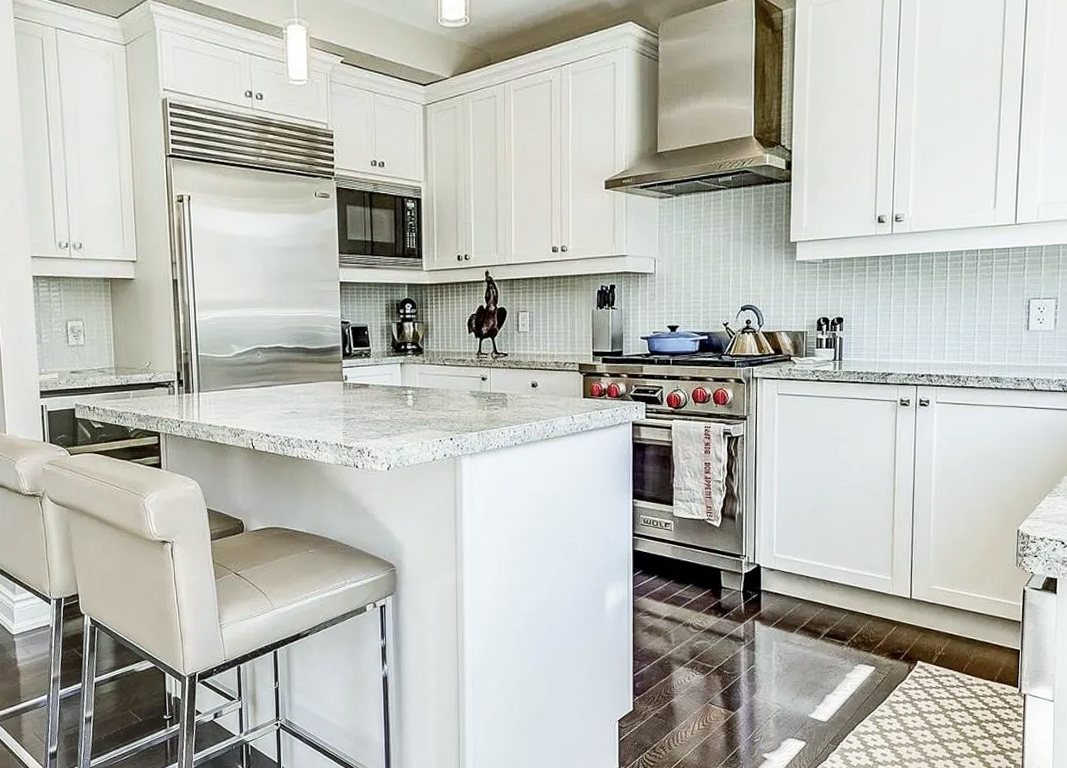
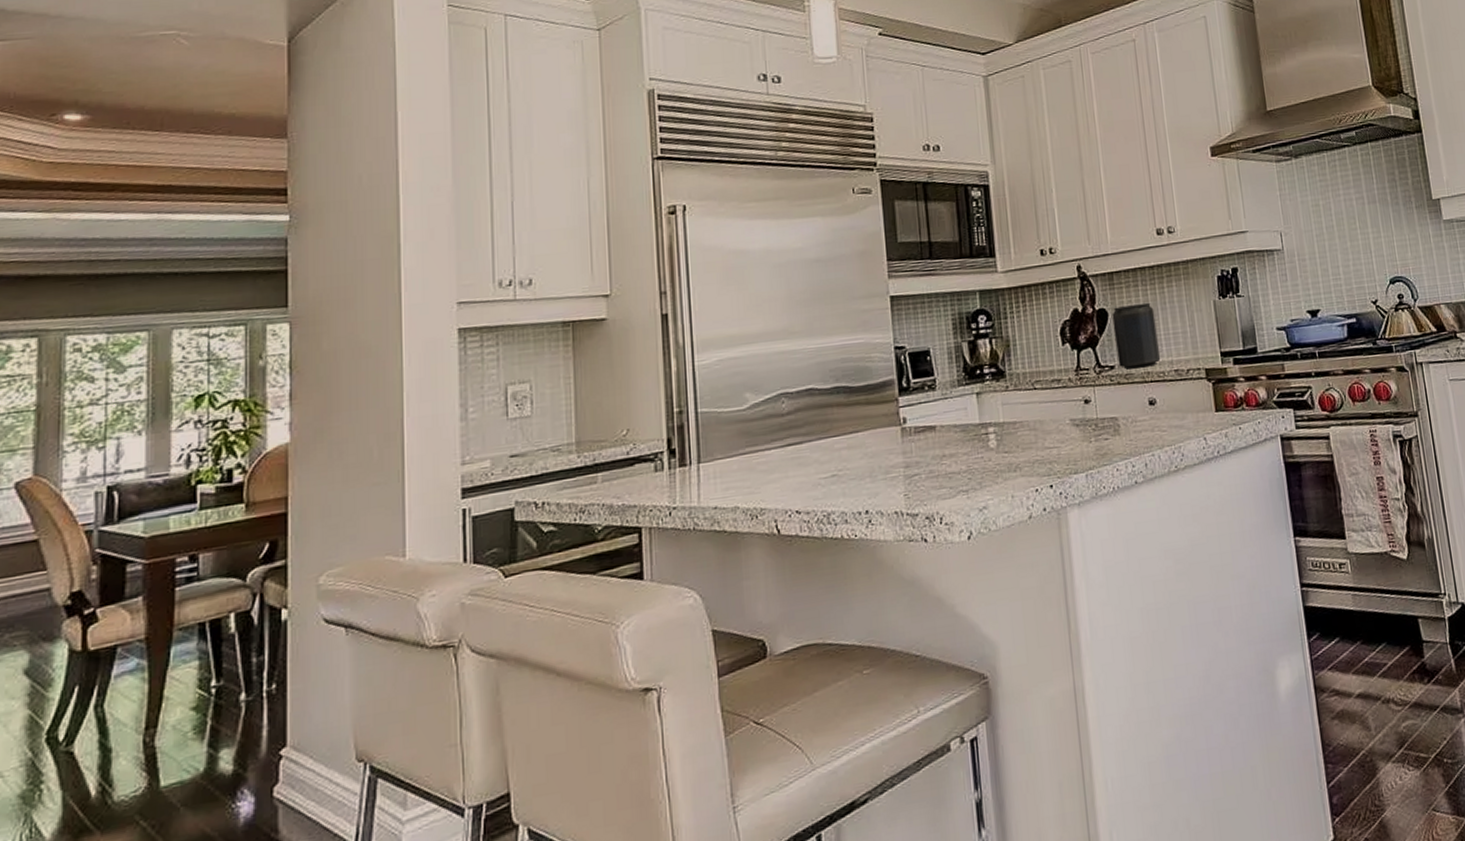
soda can: none [509,307,545,358] -> present [1112,303,1161,370]

